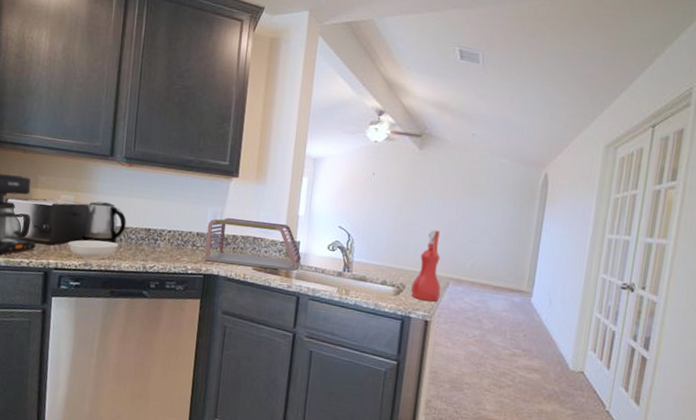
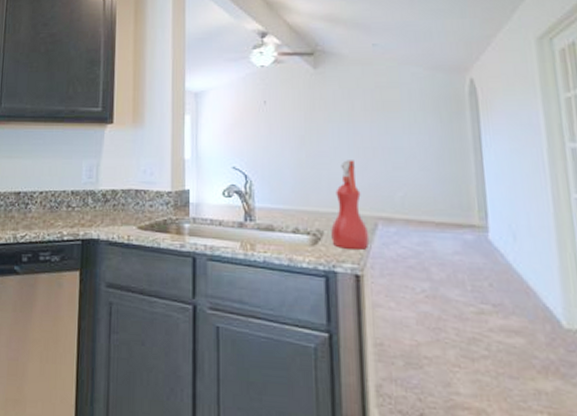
dish rack: present [204,218,302,272] -> none [81,171,194,227]

